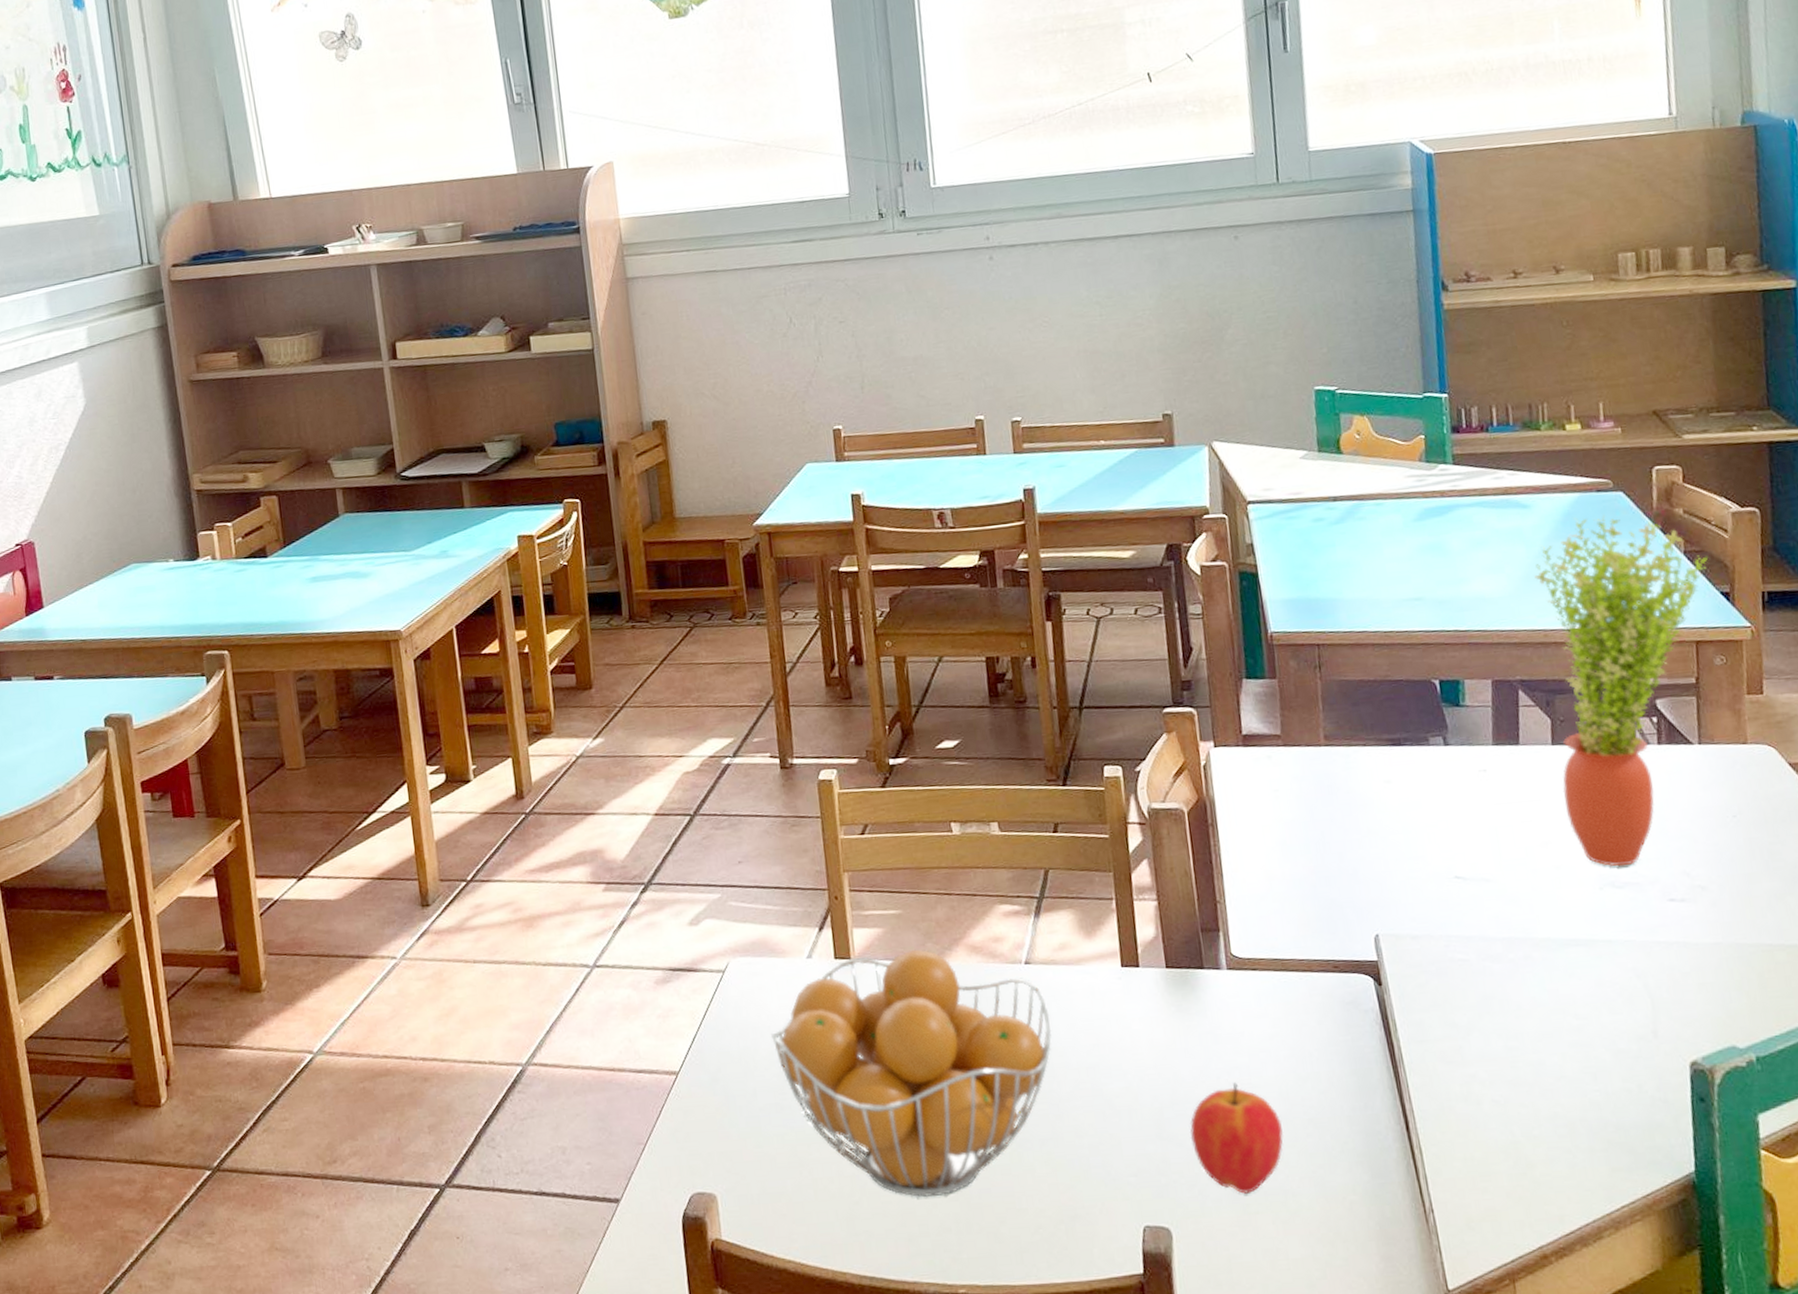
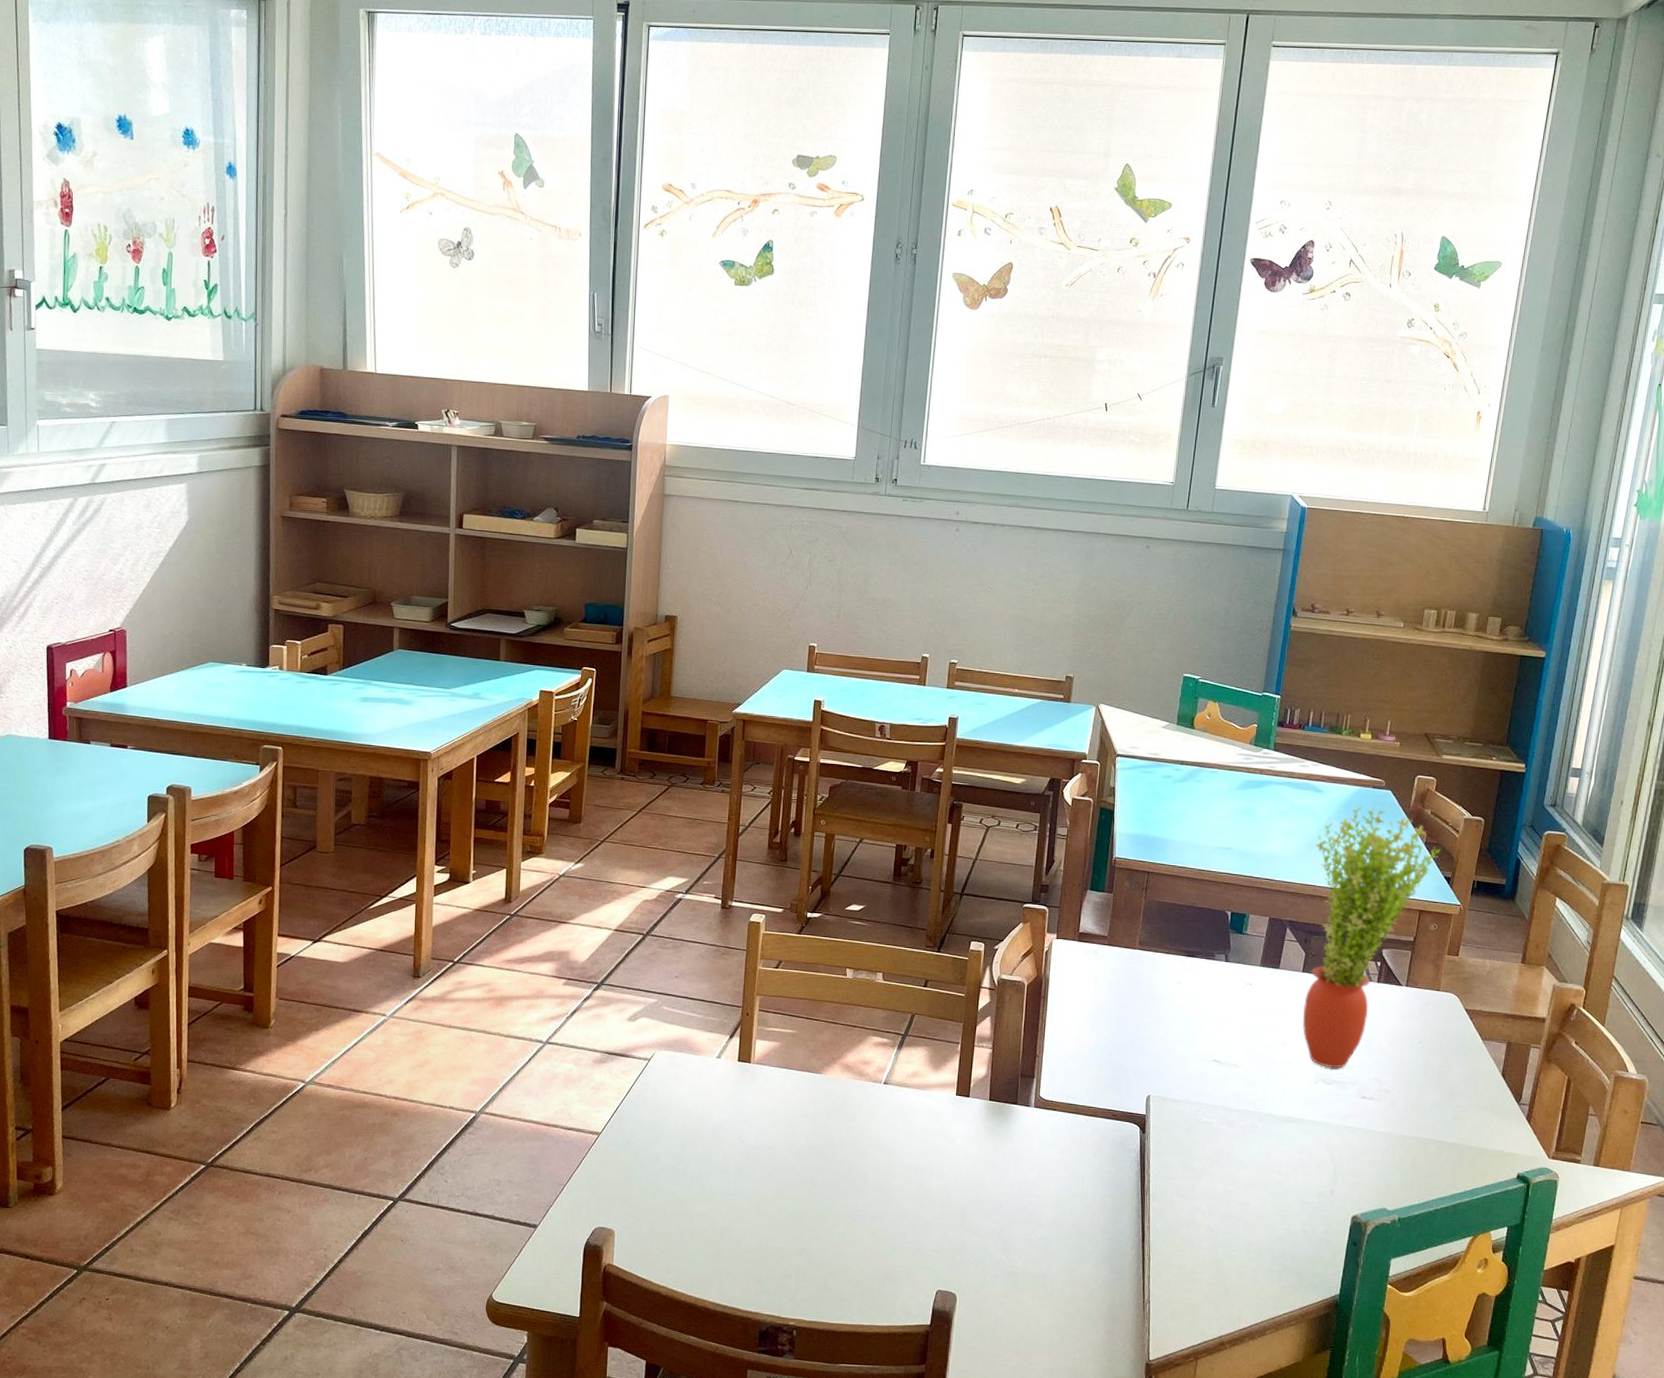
fruit basket: present [770,949,1052,1198] -> none [677,1062,895,1251]
apple: present [1189,1082,1284,1194] -> none [983,1192,1053,1275]

